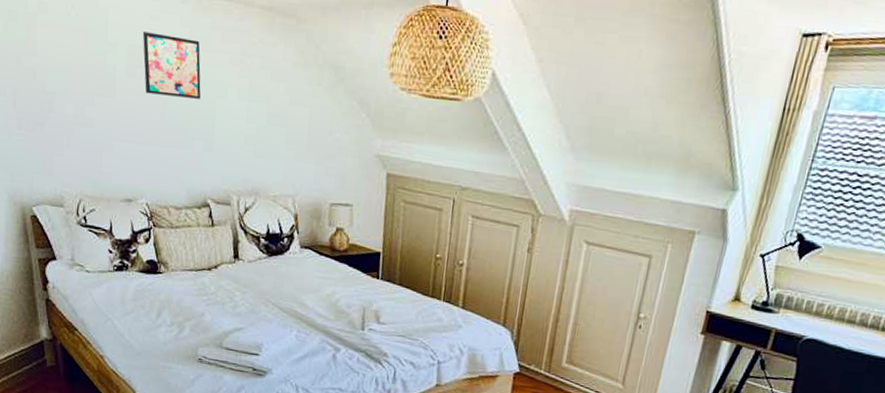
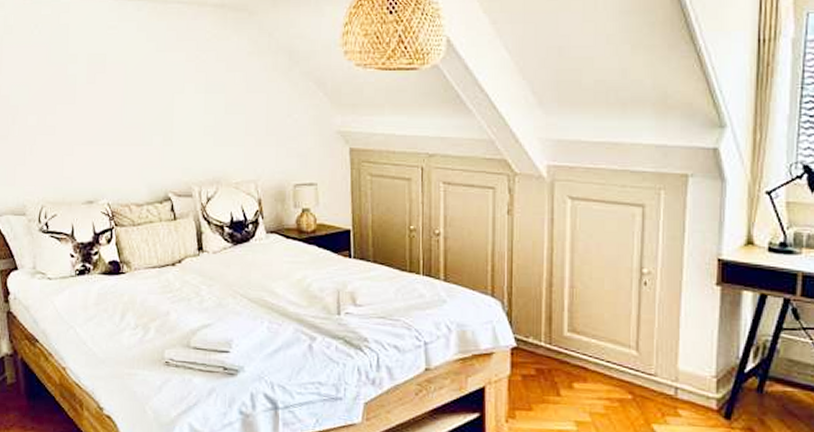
wall art: present [142,31,201,99] -> none [101,40,159,97]

